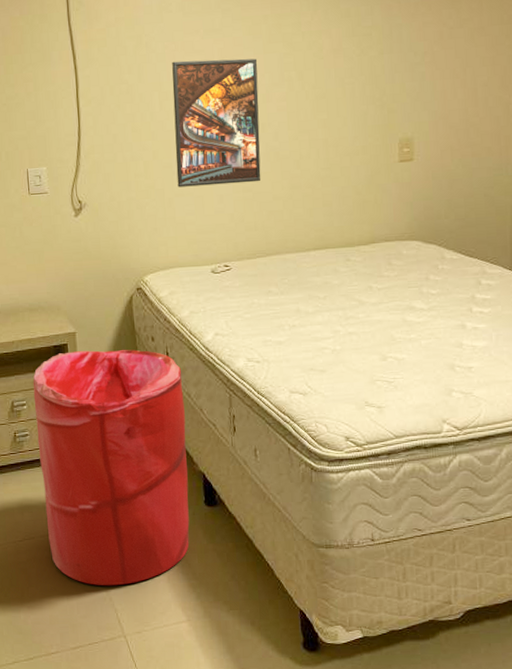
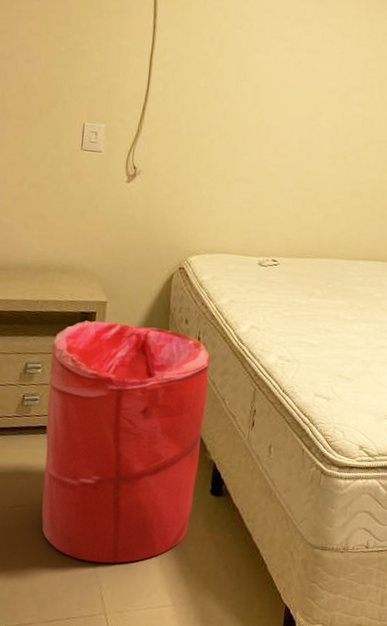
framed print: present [172,58,261,187] -> none [239,42,343,183]

